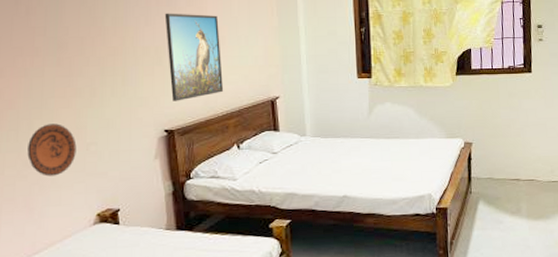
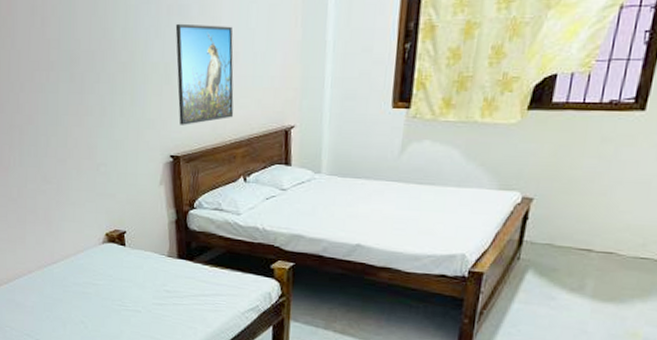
decorative plate: present [27,123,77,177] -> none [46,141,88,194]

